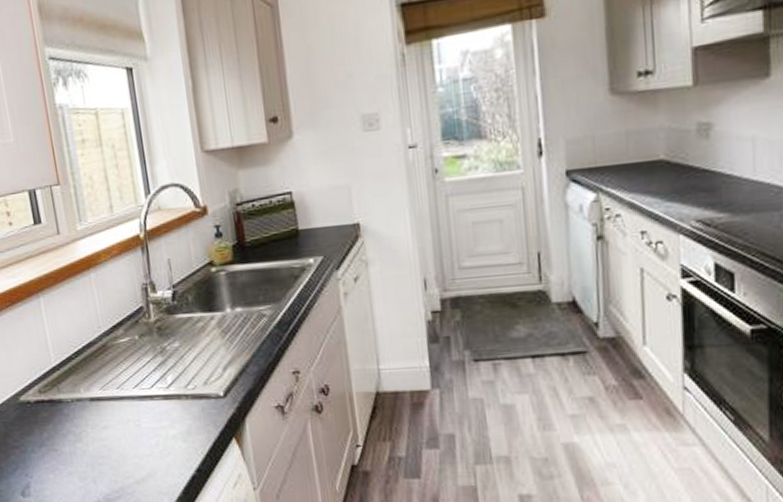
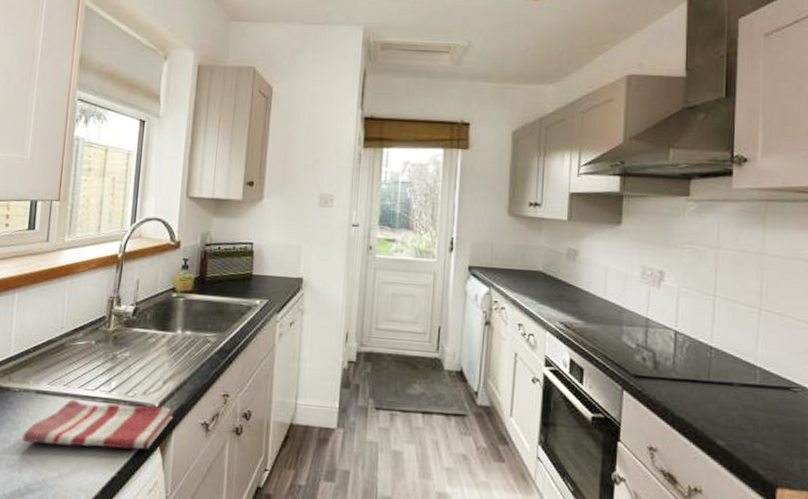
dish towel: none [88,394,242,454] -> present [22,399,173,450]

